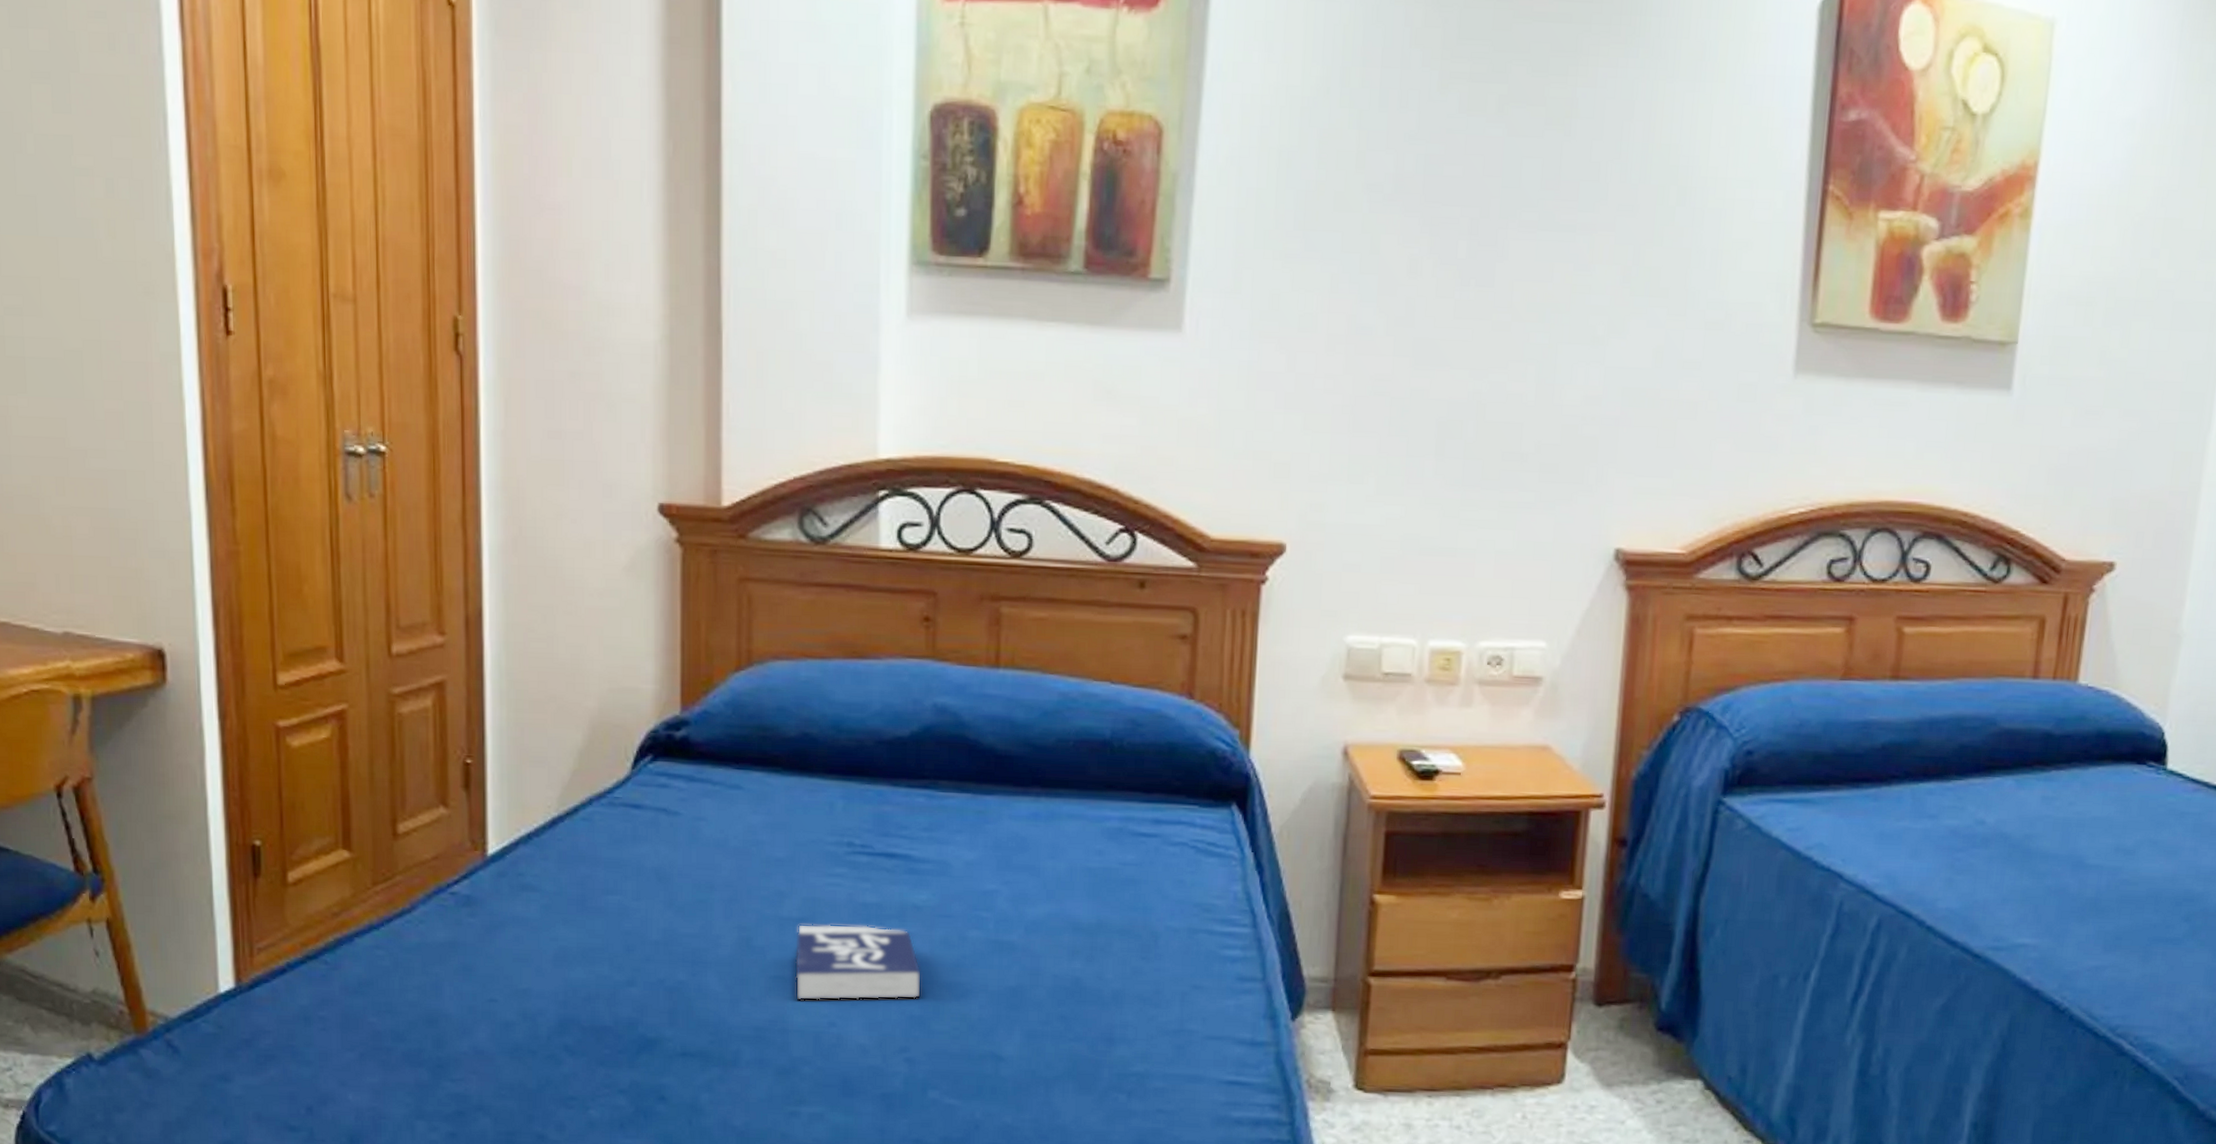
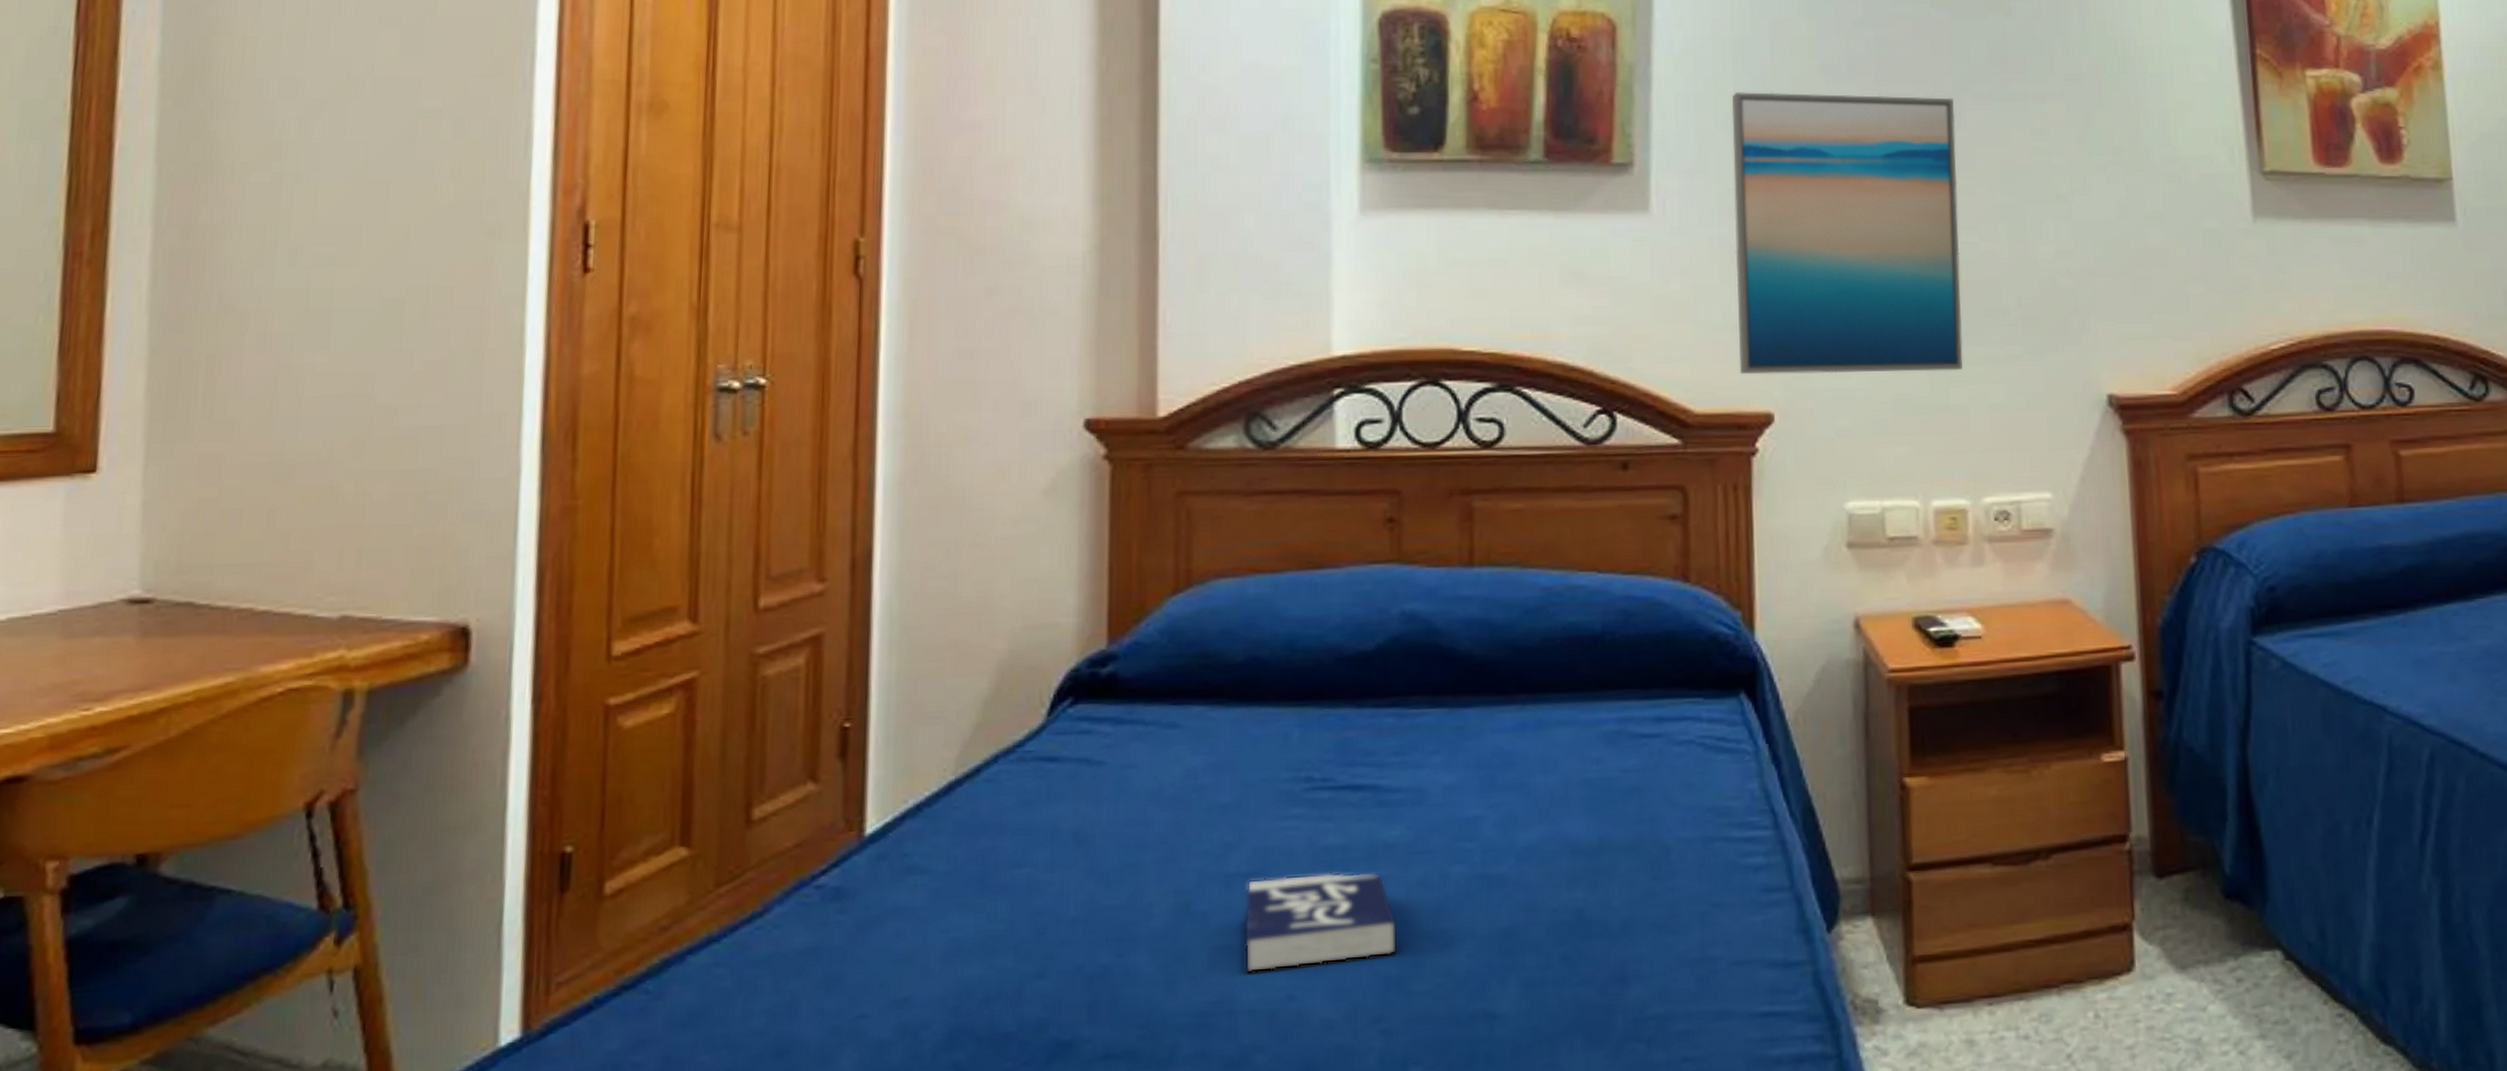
wall art: none [1258,208,1498,514] -> present [1732,92,1963,375]

